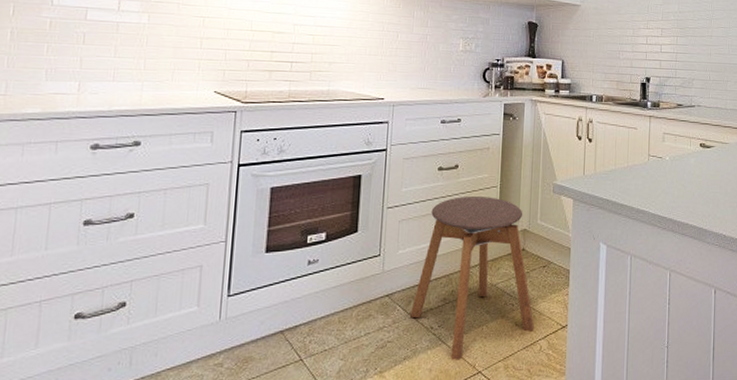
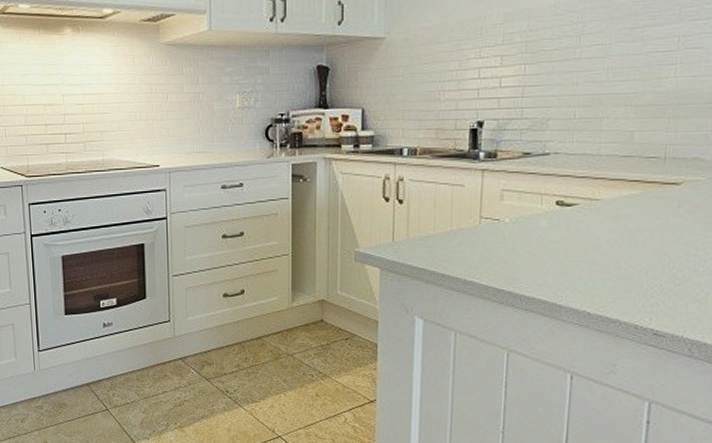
stool: present [409,197,534,360] -> none [203,265,337,424]

